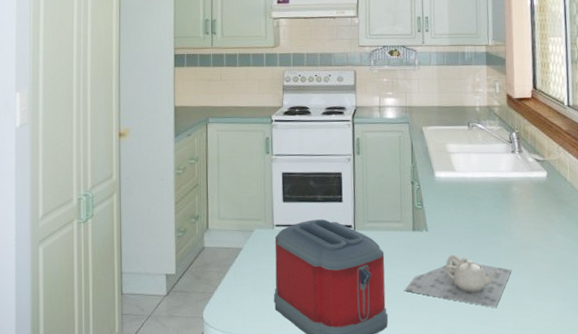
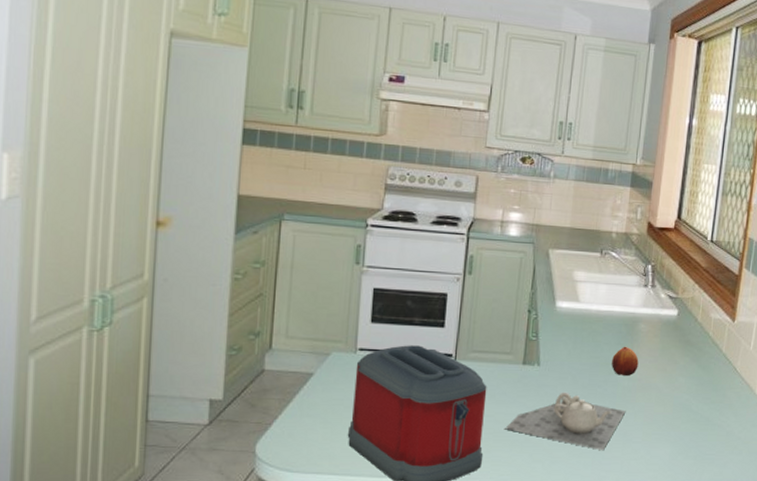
fruit: none [492,208,517,236] -> present [612,346,639,376]

